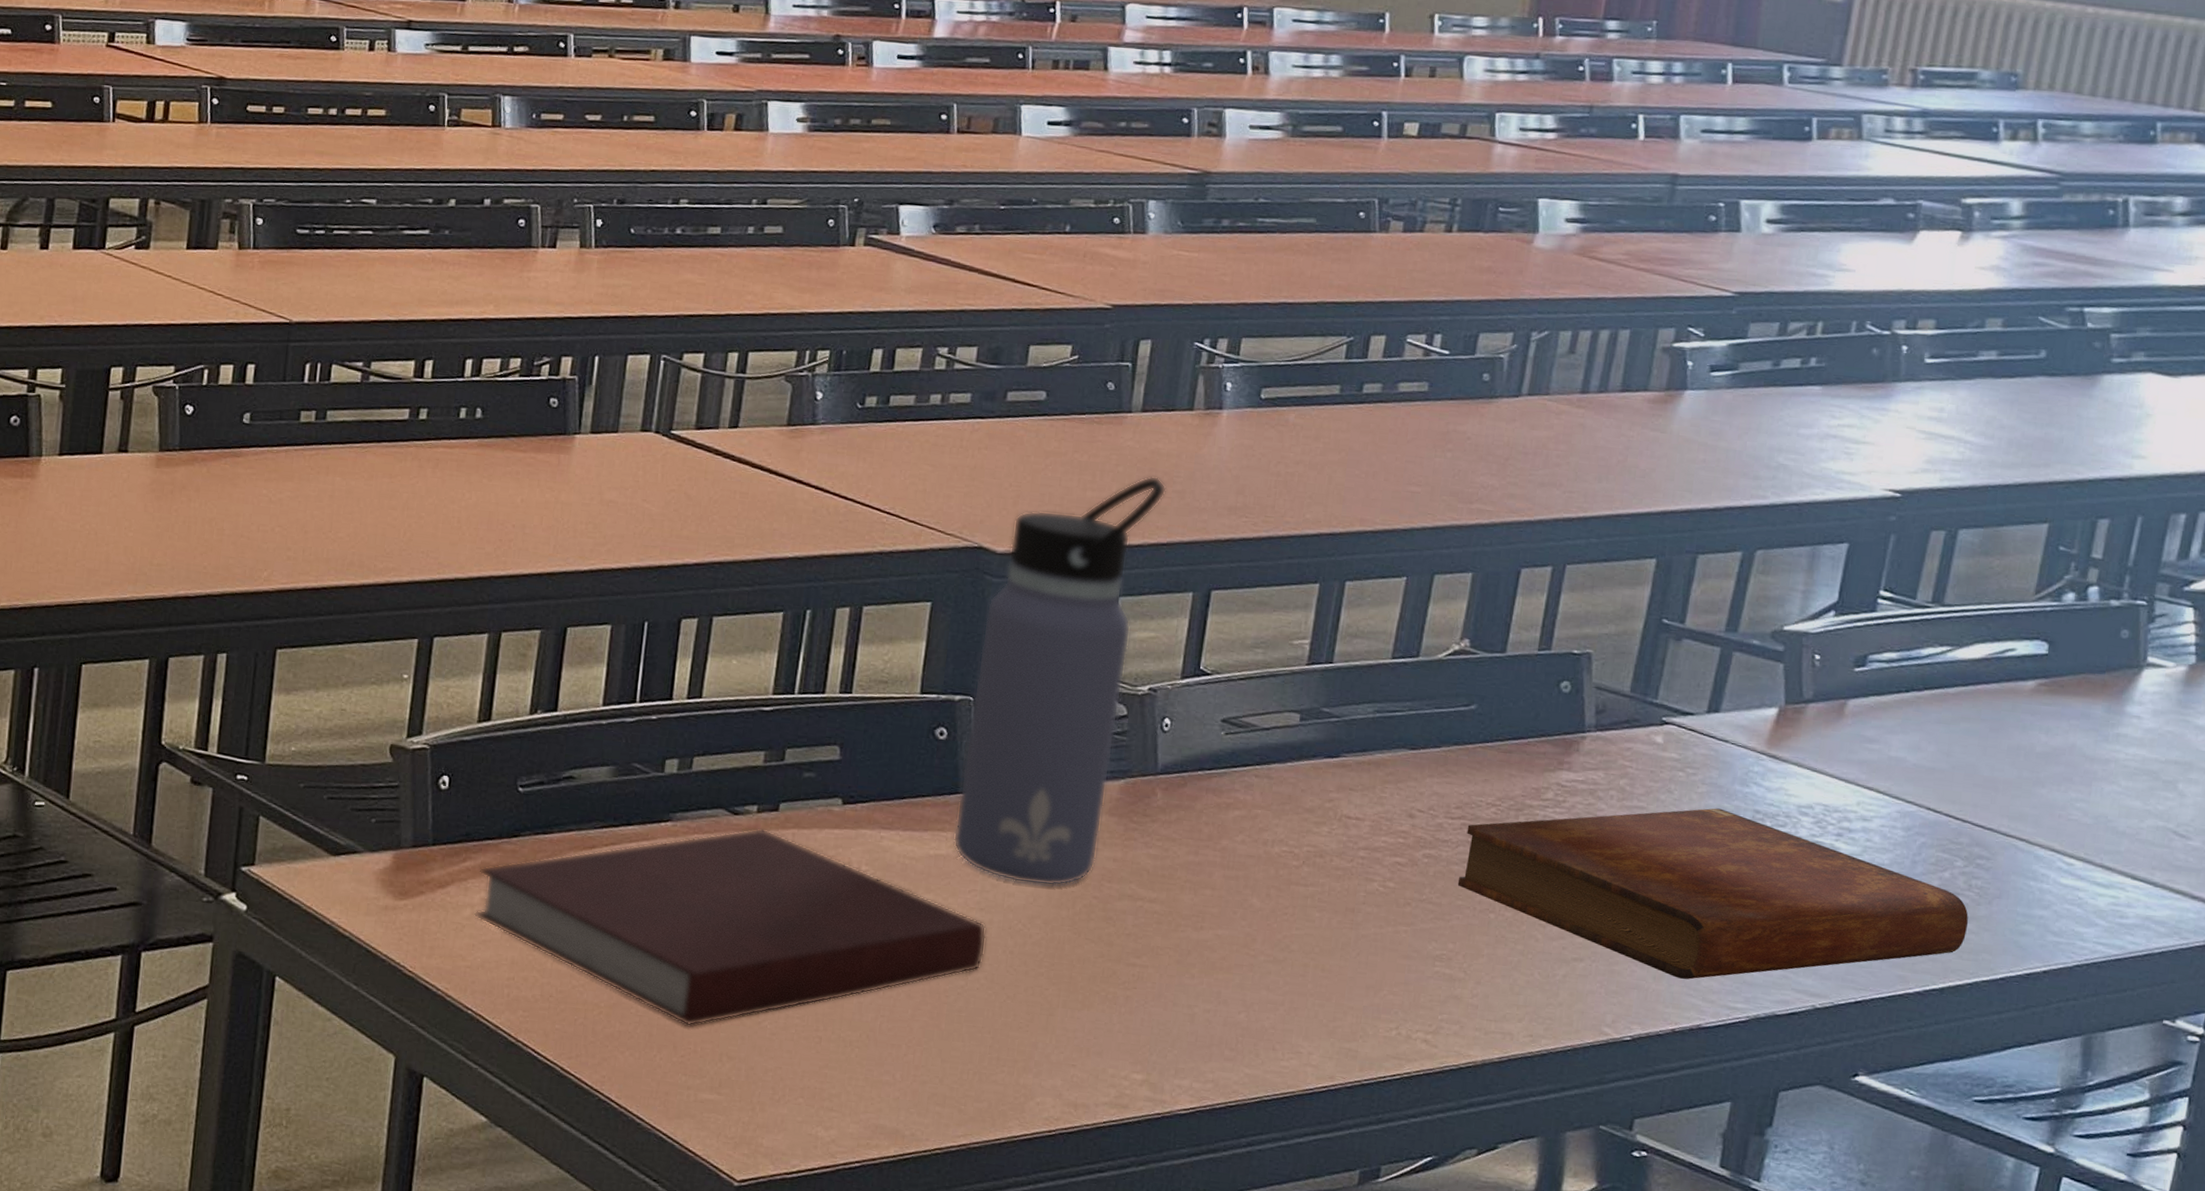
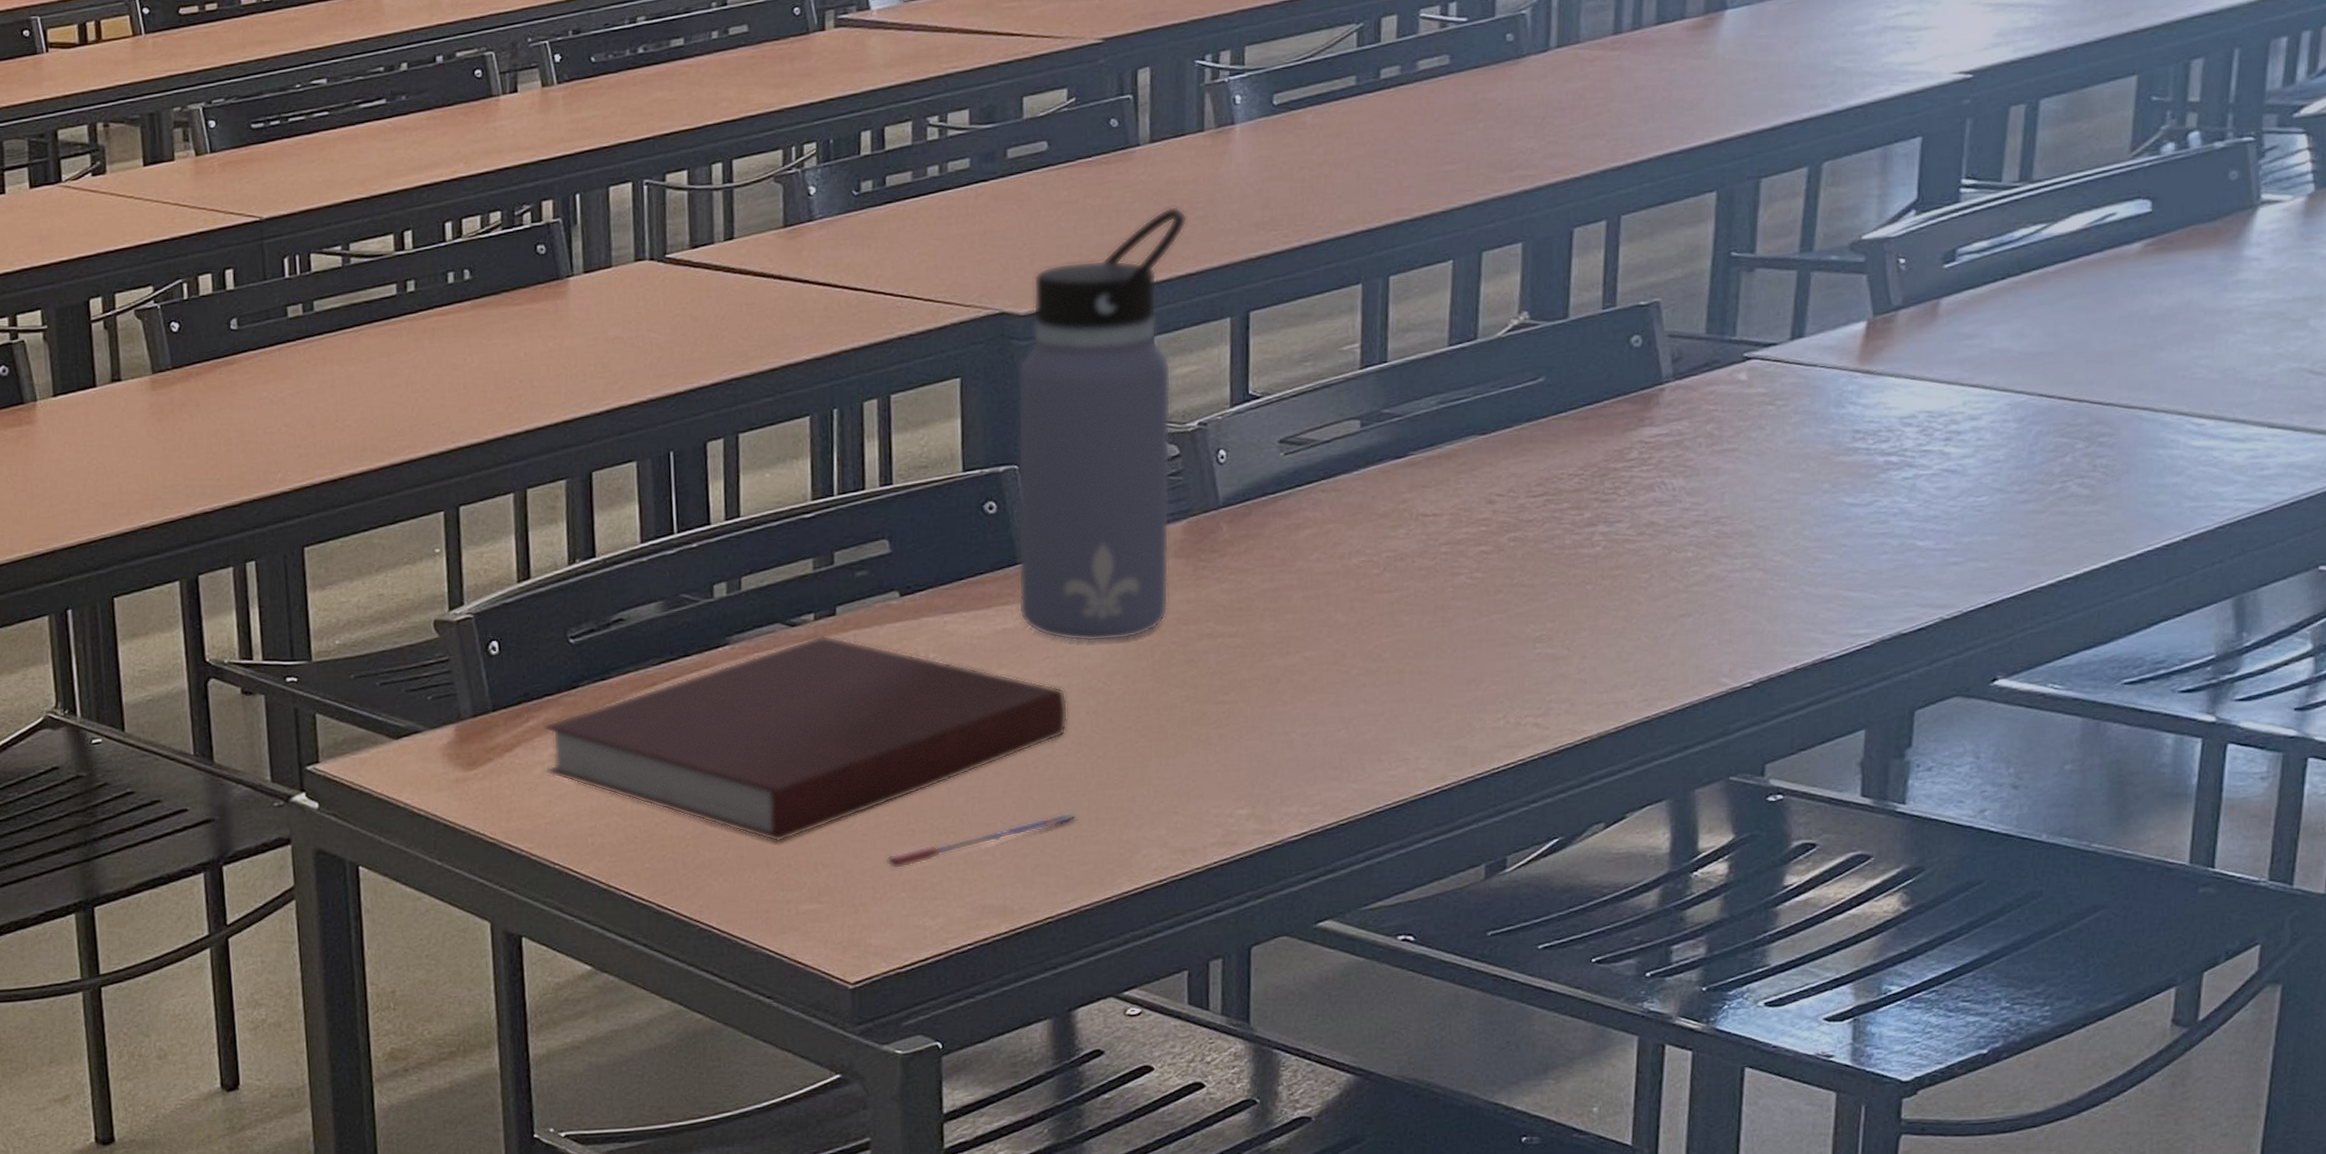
pen: none [789,1046,980,1074] -> present [885,812,1078,869]
bible: present [1457,808,1968,980] -> none [1548,435,2096,615]

